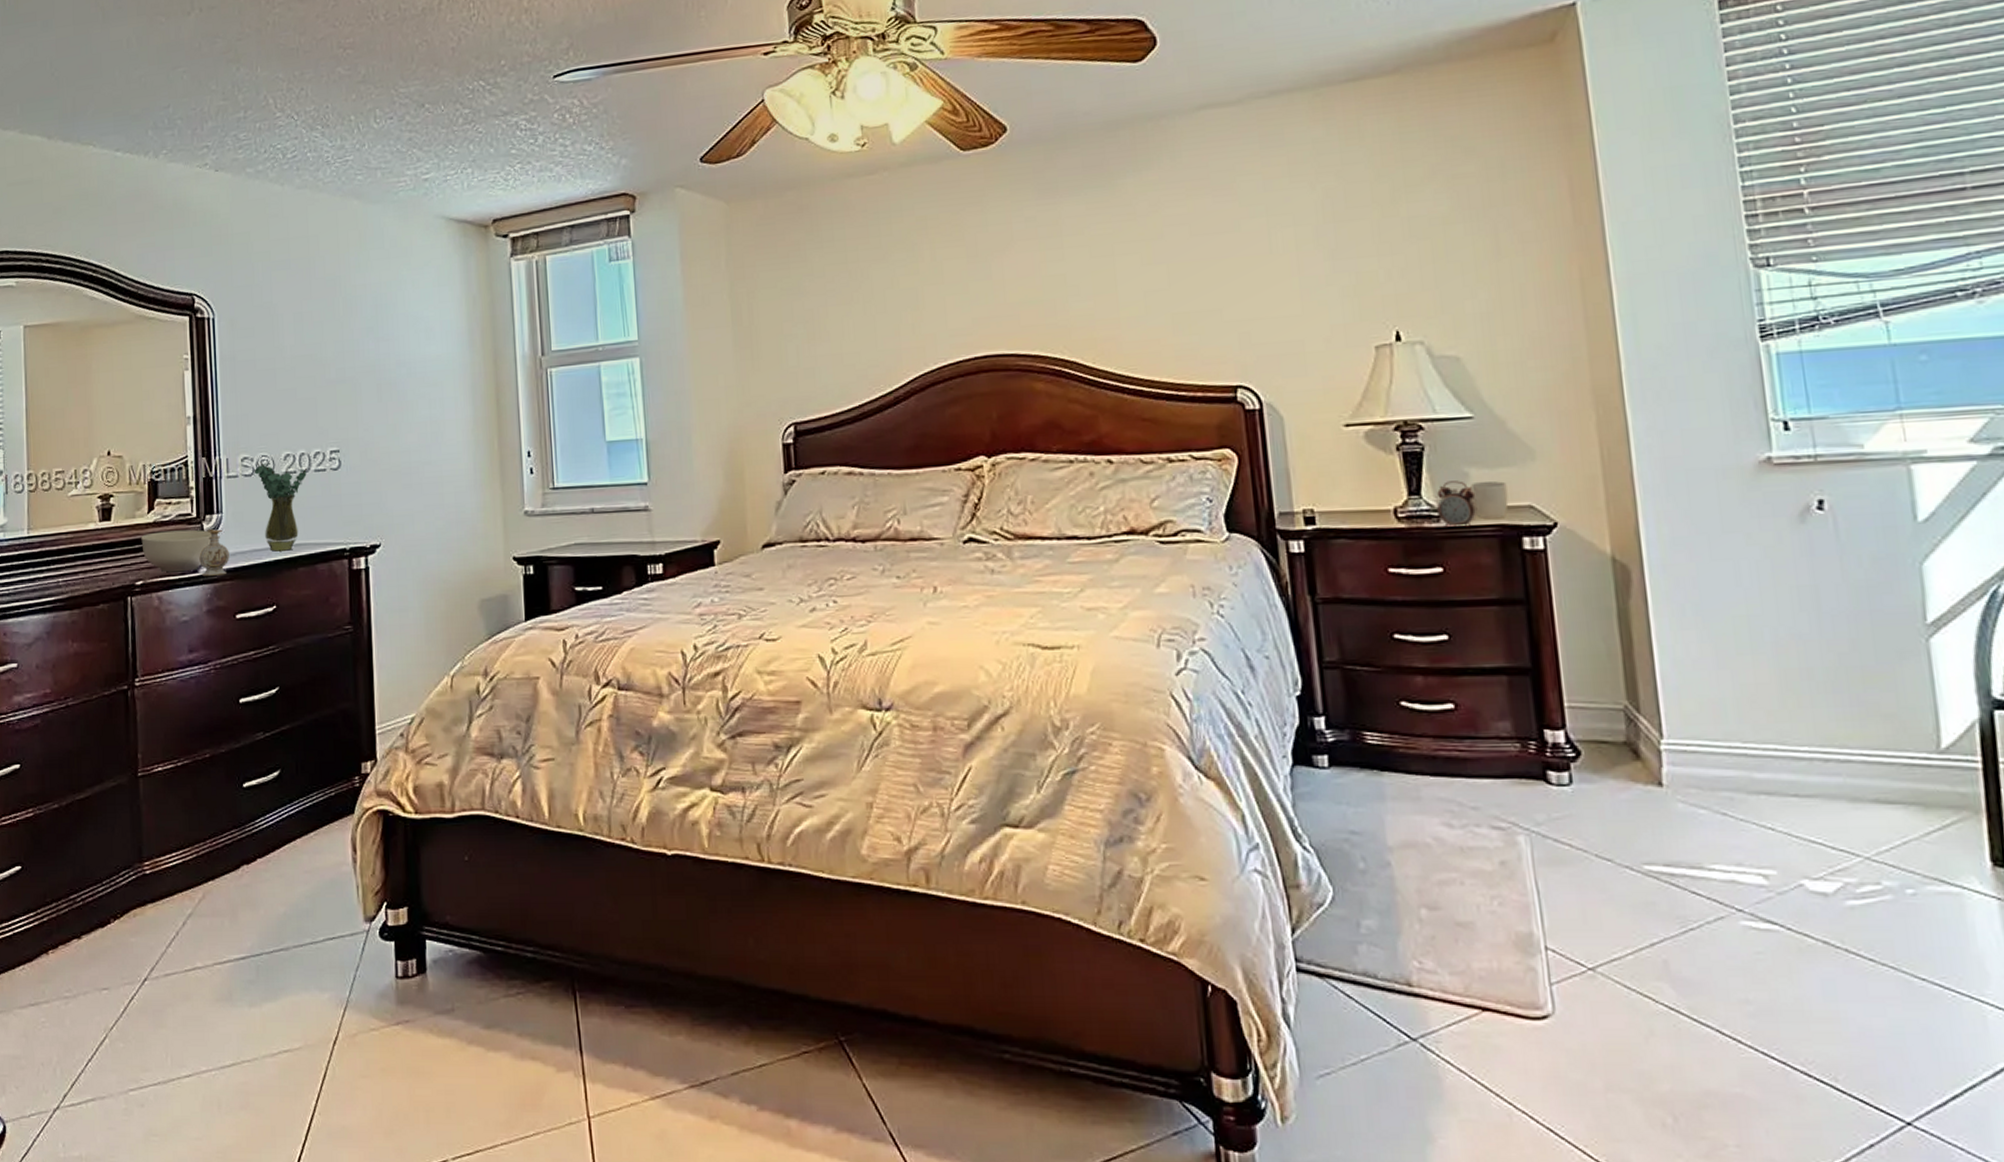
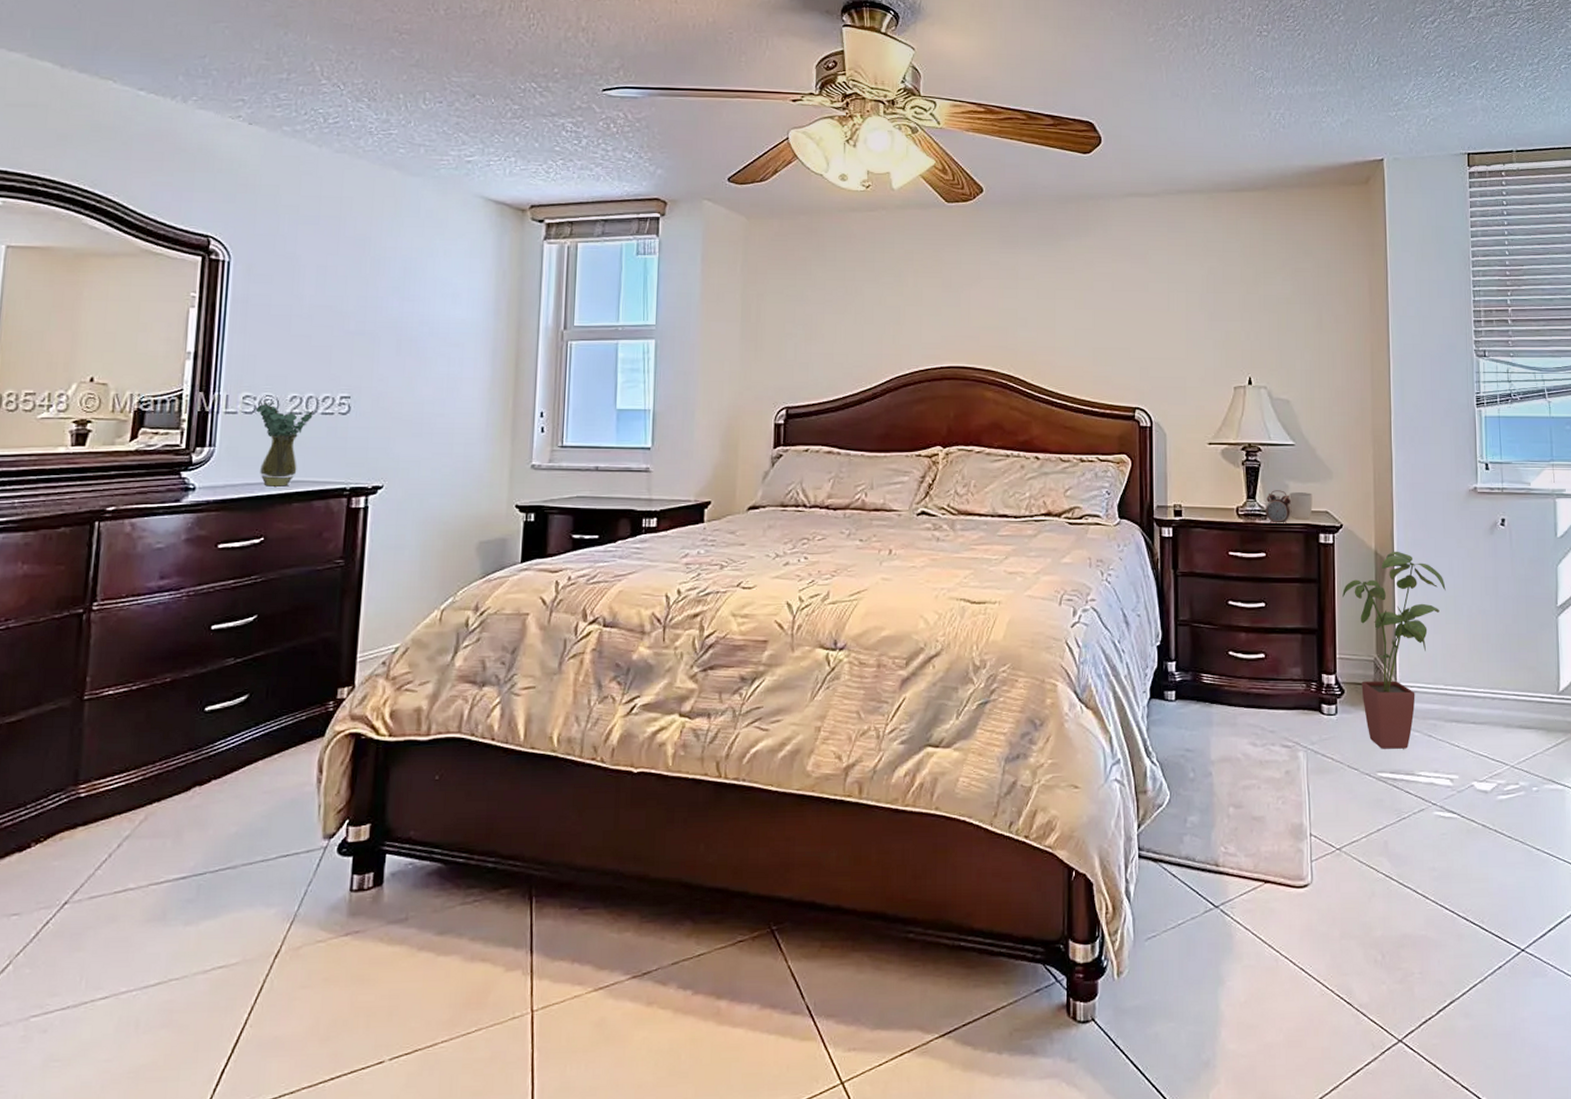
bowl: present [141,530,212,573] -> none [118,460,200,500]
perfume bottle: present [199,529,230,576] -> none [183,462,218,506]
house plant: none [1565,554,1732,832] -> present [1342,551,1446,749]

